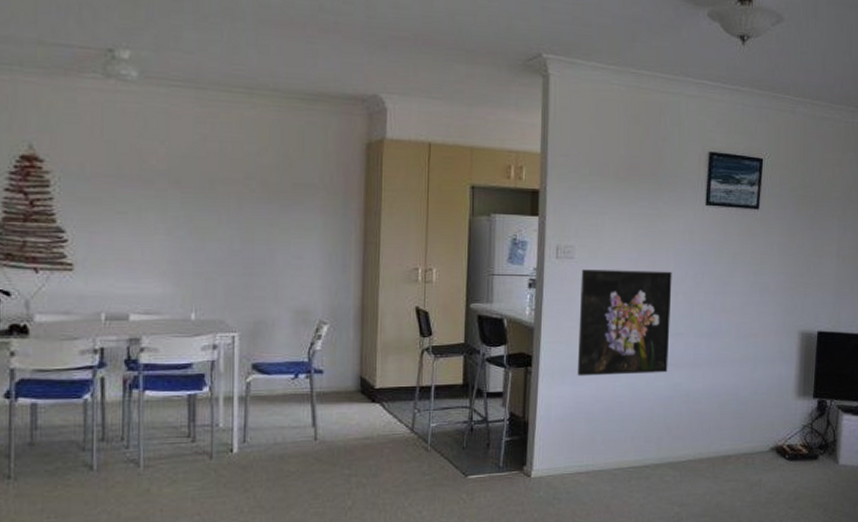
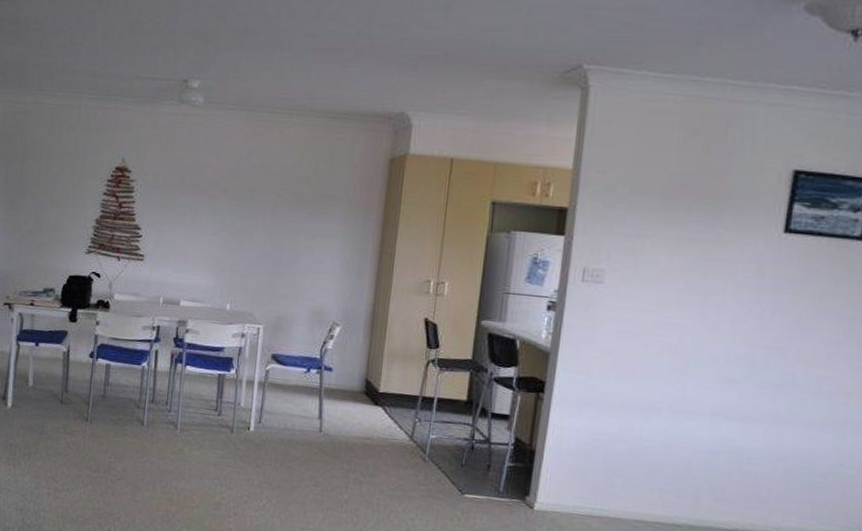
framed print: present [577,269,672,376] -> none [596,296,730,423]

